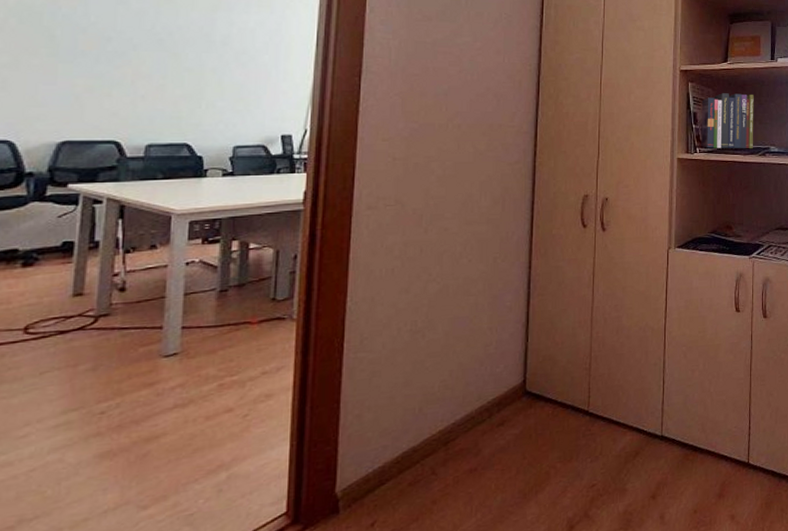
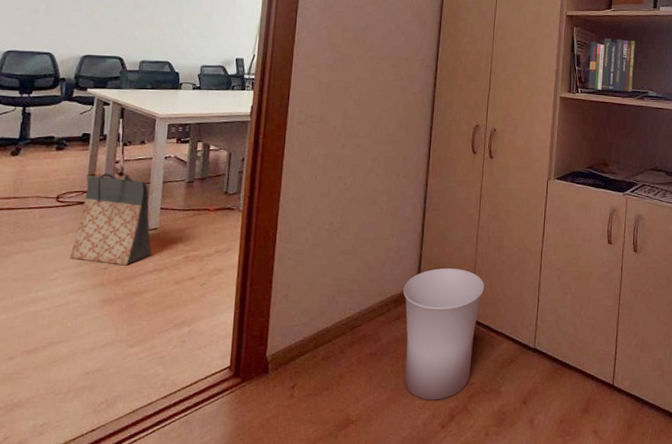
bag: none [47,288,172,407] -> present [69,173,152,266]
waste bin: none [507,358,603,513] -> present [403,268,485,400]

